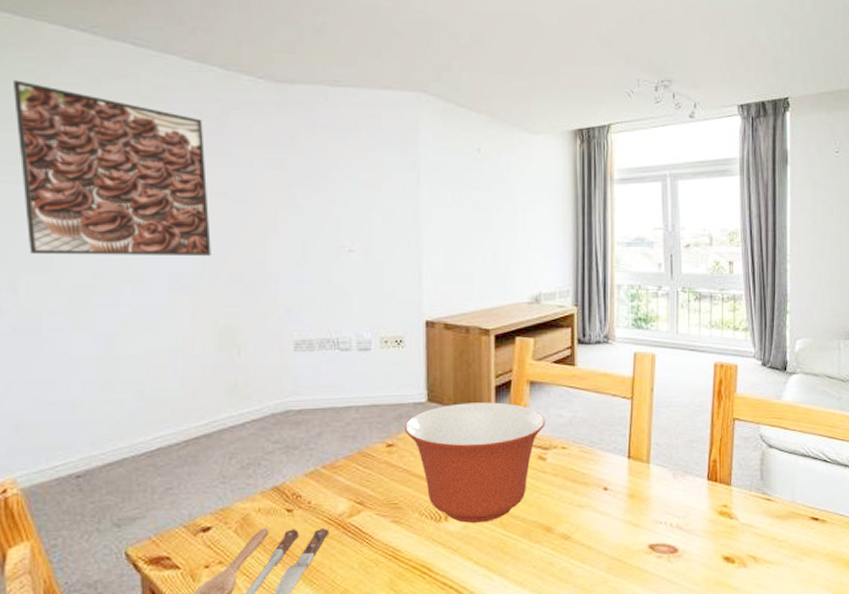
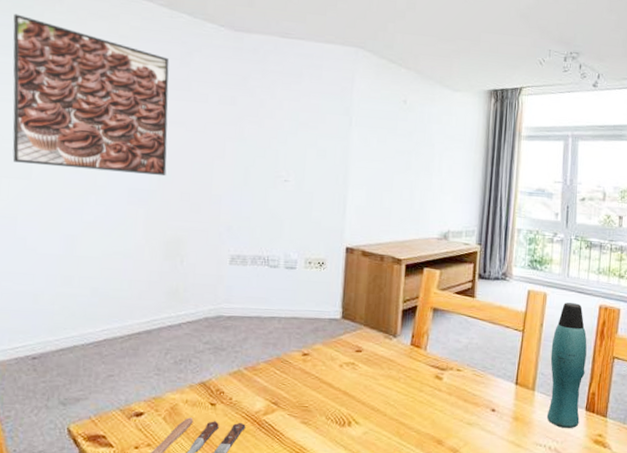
mixing bowl: present [404,402,546,524] -> none [319,322,445,431]
bottle: none [664,362,704,502] -> present [547,303,587,429]

